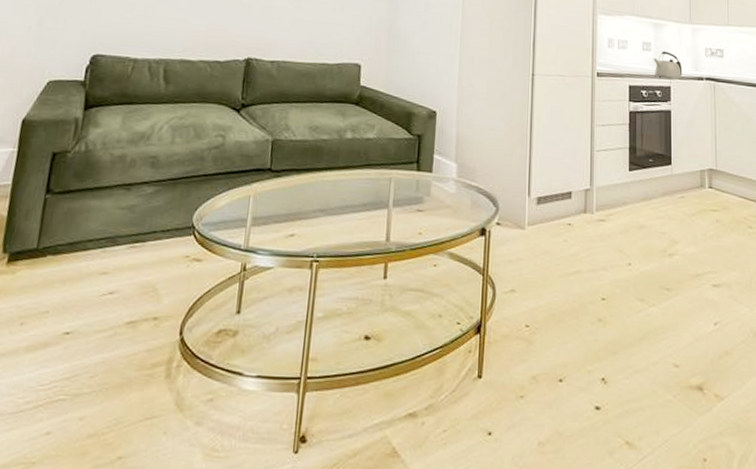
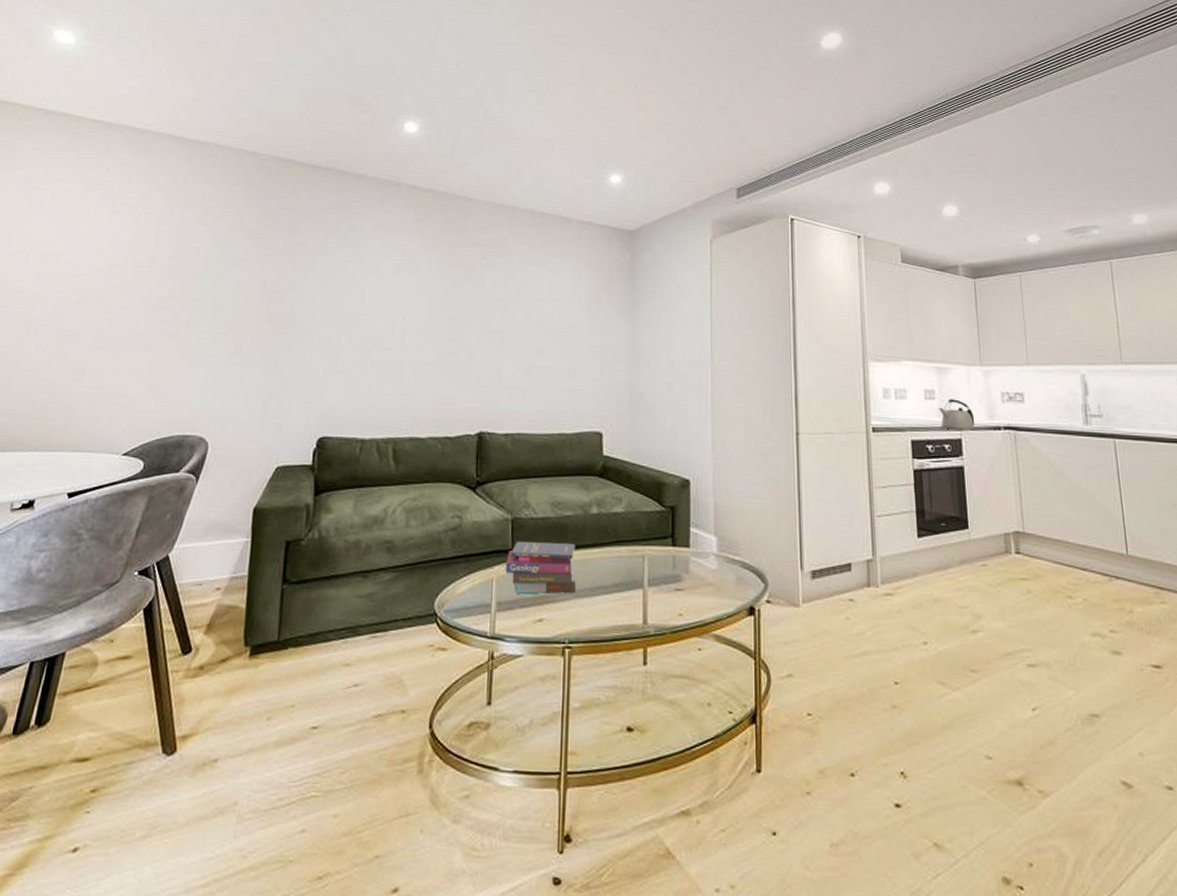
books: none [262,162,329,211] -> present [505,542,576,594]

